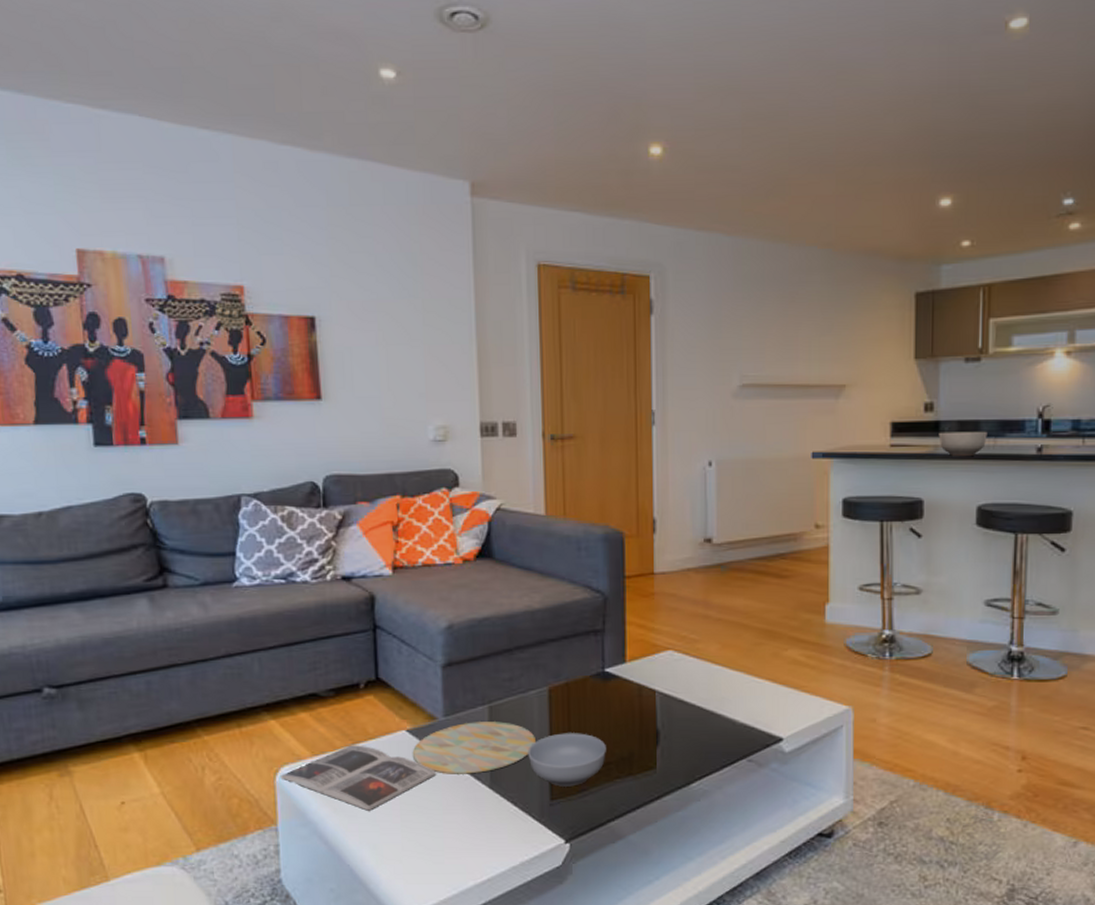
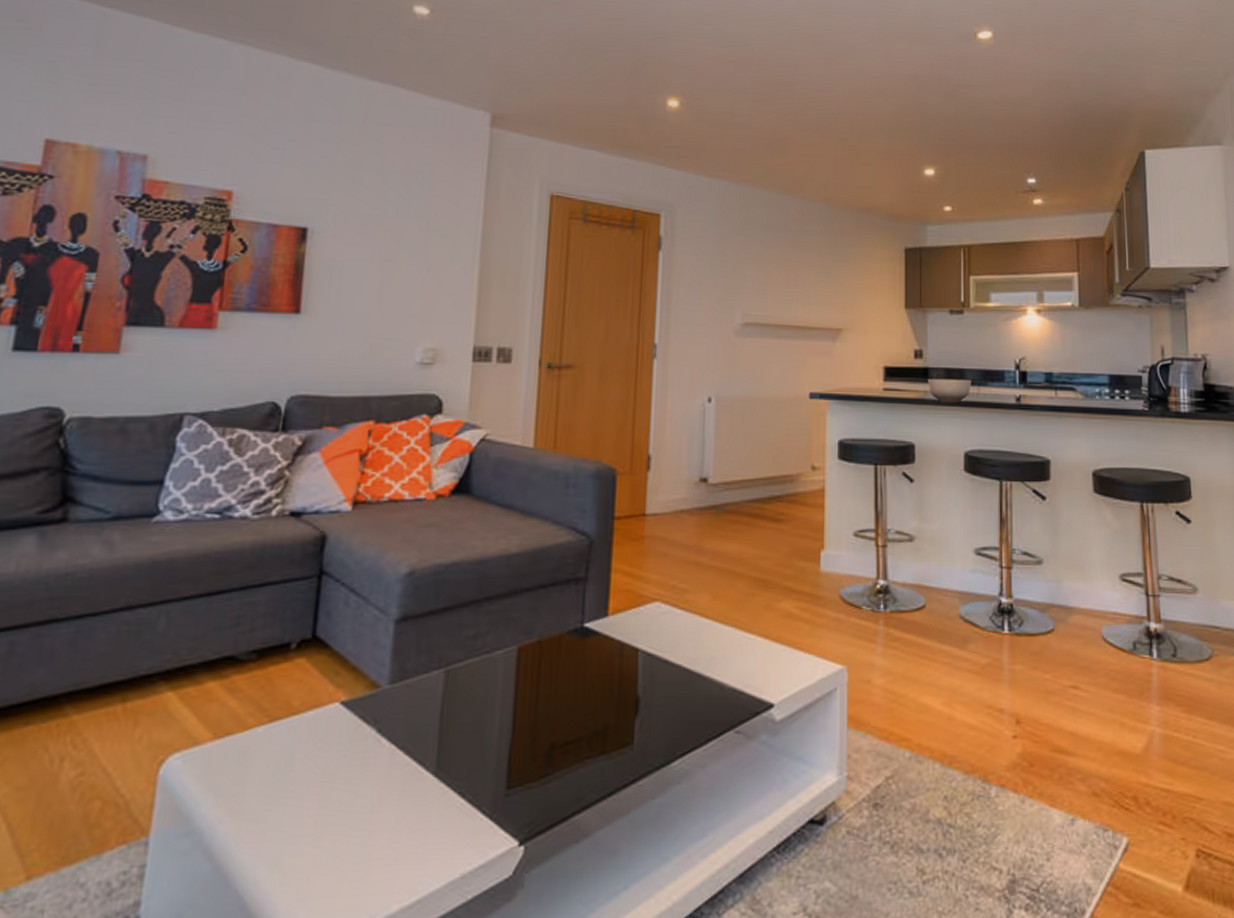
magazine: present [280,745,437,811] -> none [165,723,371,812]
decorative tray: present [412,722,536,774] -> none [343,689,497,759]
bowl: present [528,733,606,787] -> none [485,702,578,771]

